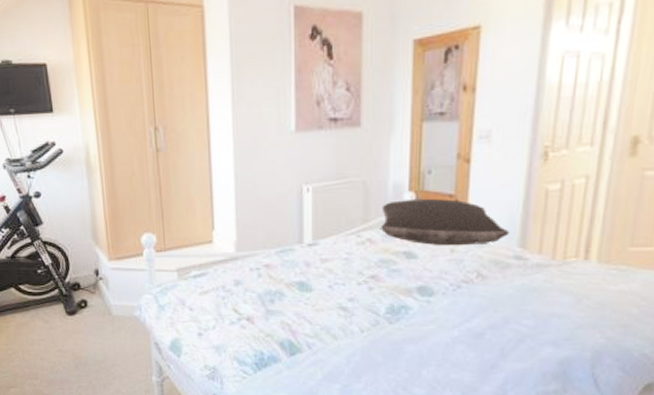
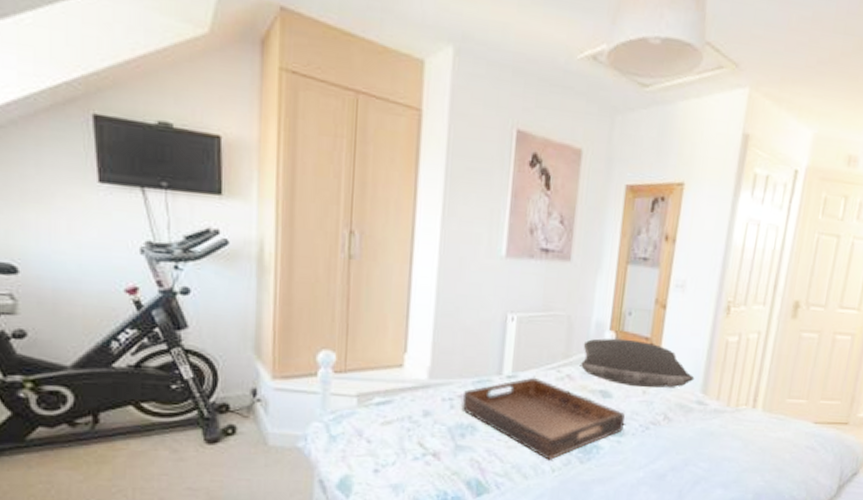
serving tray: none [268,243,434,321] -> present [461,377,626,460]

